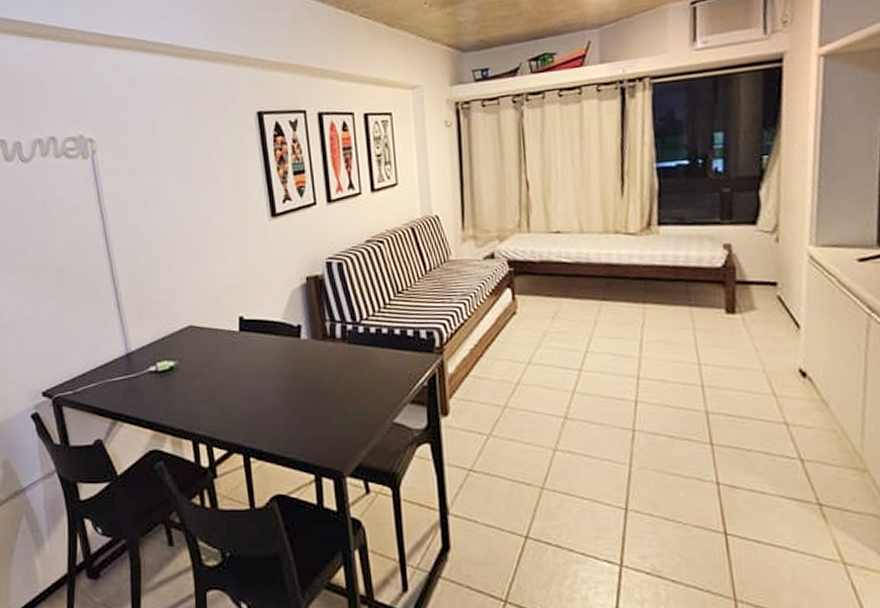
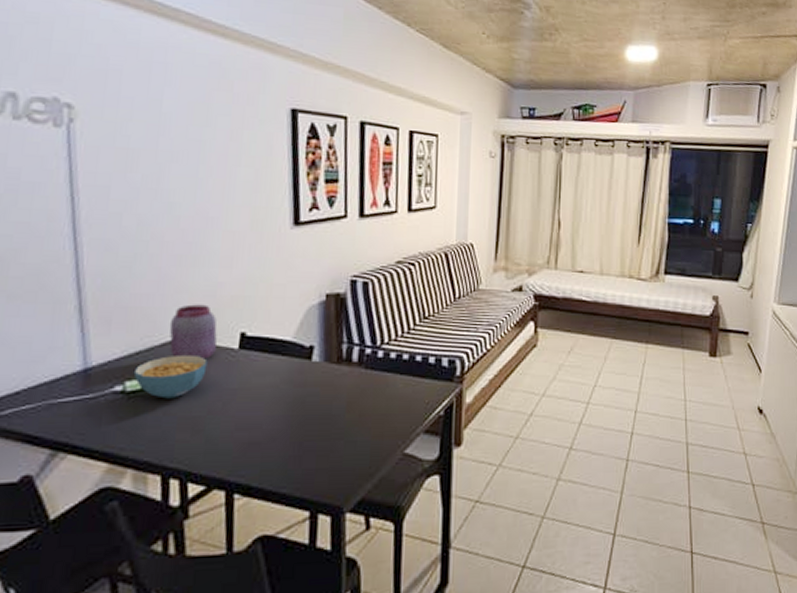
cereal bowl: none [162,338,216,376] -> present [133,354,208,399]
jar: none [183,294,221,342] -> present [169,304,217,360]

